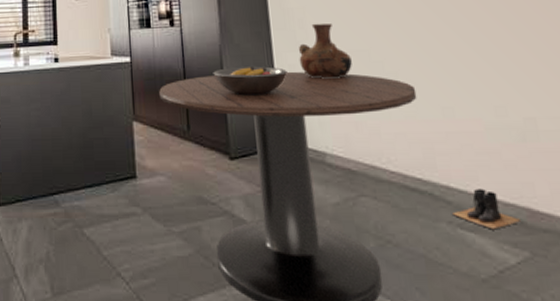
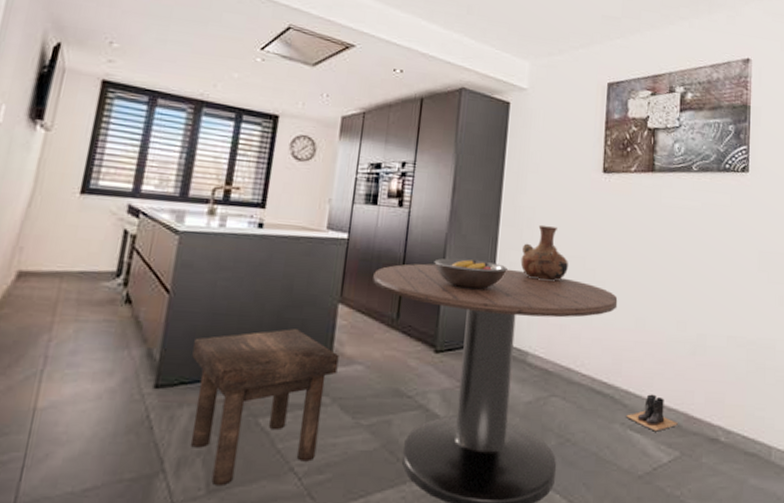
stool: none [22,147,143,290] -> present [190,329,339,487]

